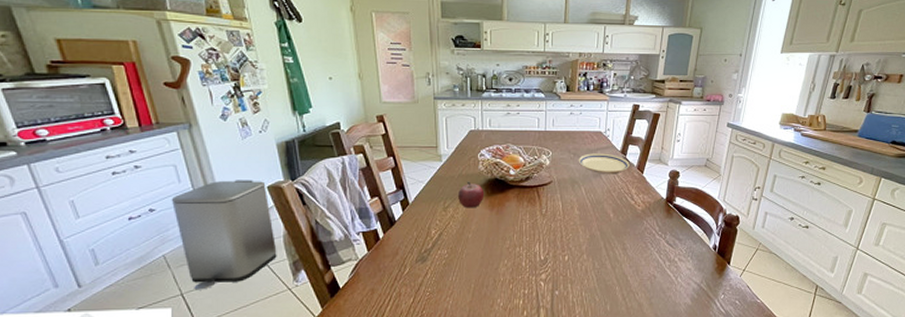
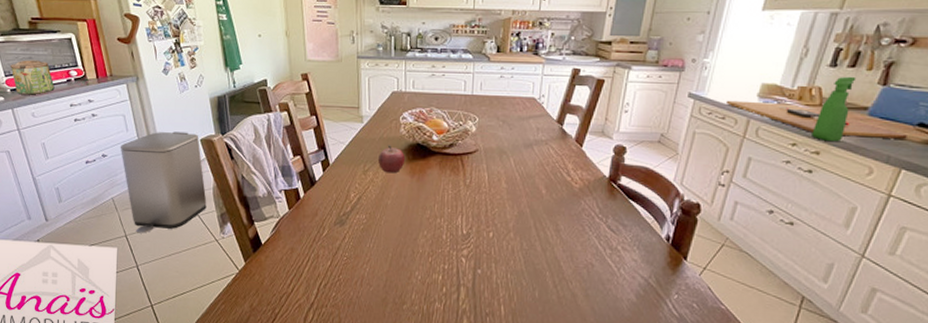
canister: none [24,108,85,148] -> present [10,60,55,95]
plate: present [578,153,630,175] -> none [507,121,567,146]
cutting board: none [756,128,884,154] -> present [725,100,907,139]
spray bottle: none [819,106,849,159] -> present [812,76,857,142]

